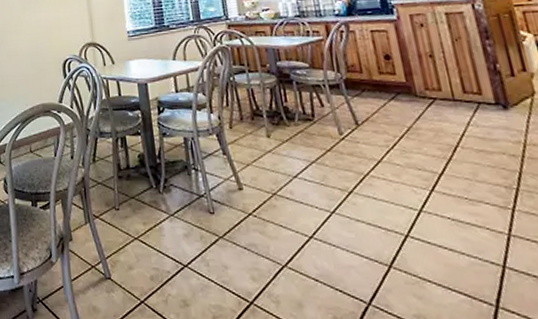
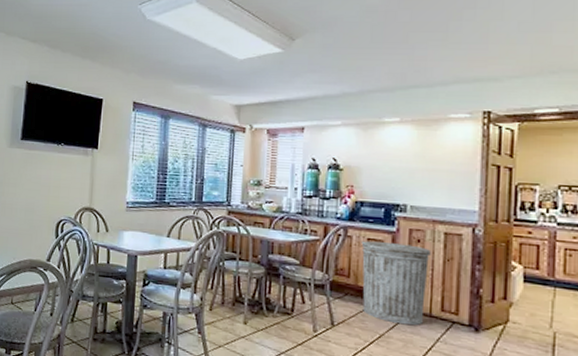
trash can: none [365,30,448,113] -> present [361,241,431,326]

